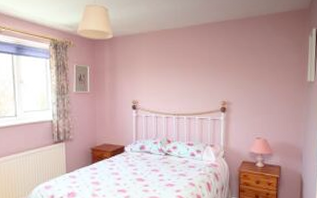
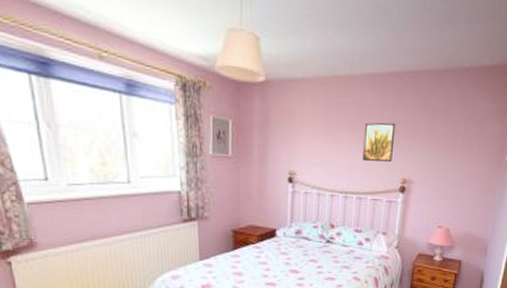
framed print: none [189,59,213,90] -> present [362,122,396,163]

